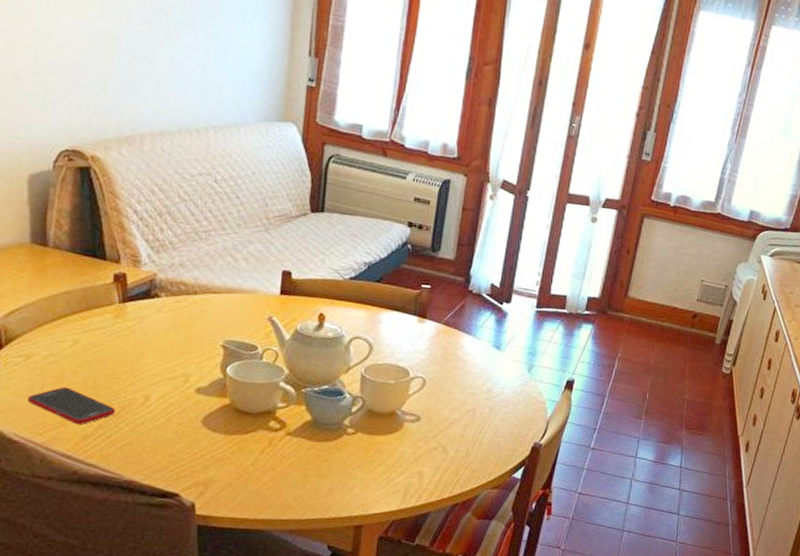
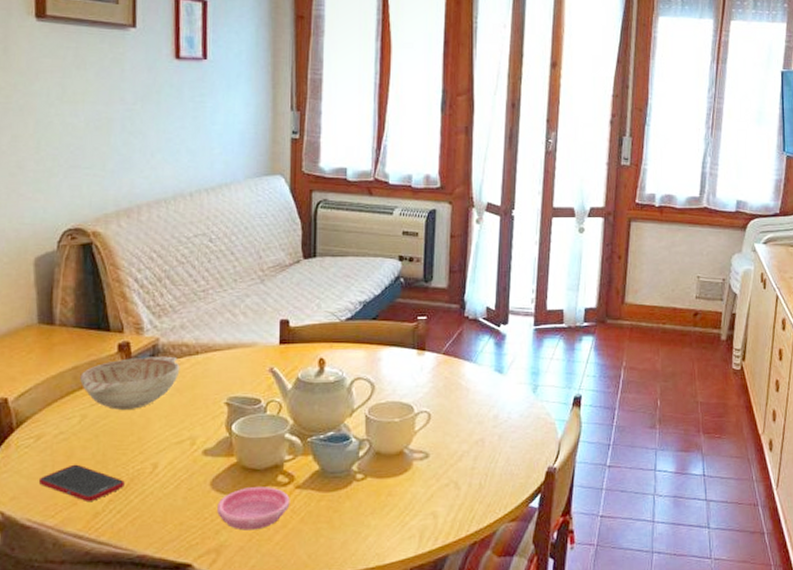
decorative bowl: none [73,289,177,341] -> present [80,356,180,410]
saucer: none [207,428,281,469] -> present [217,487,290,531]

